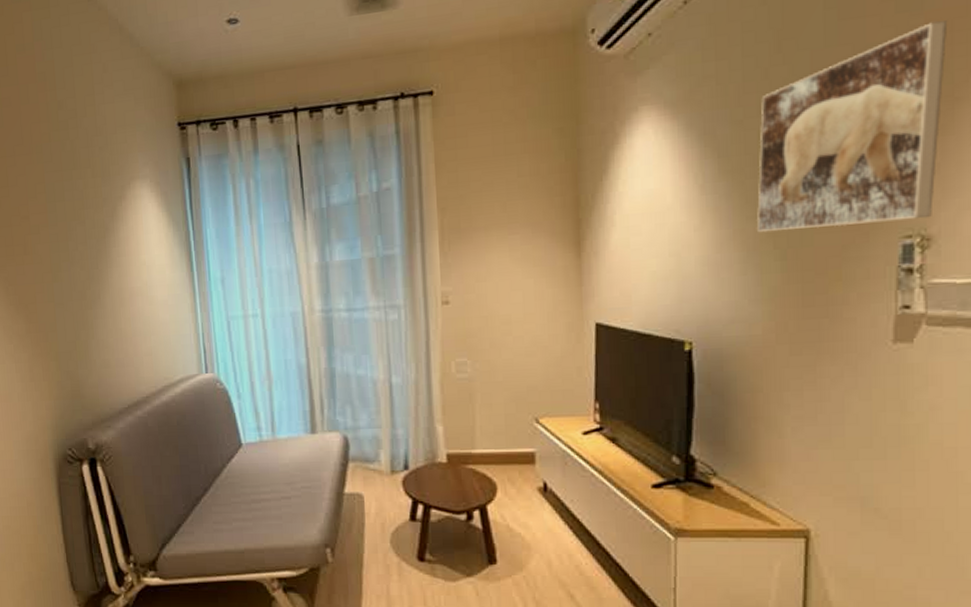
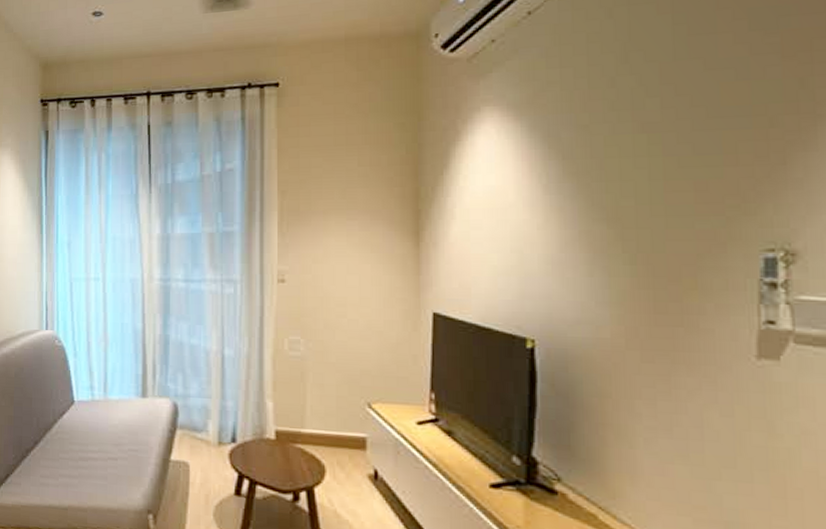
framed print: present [757,20,947,233] -> none [604,40,806,236]

